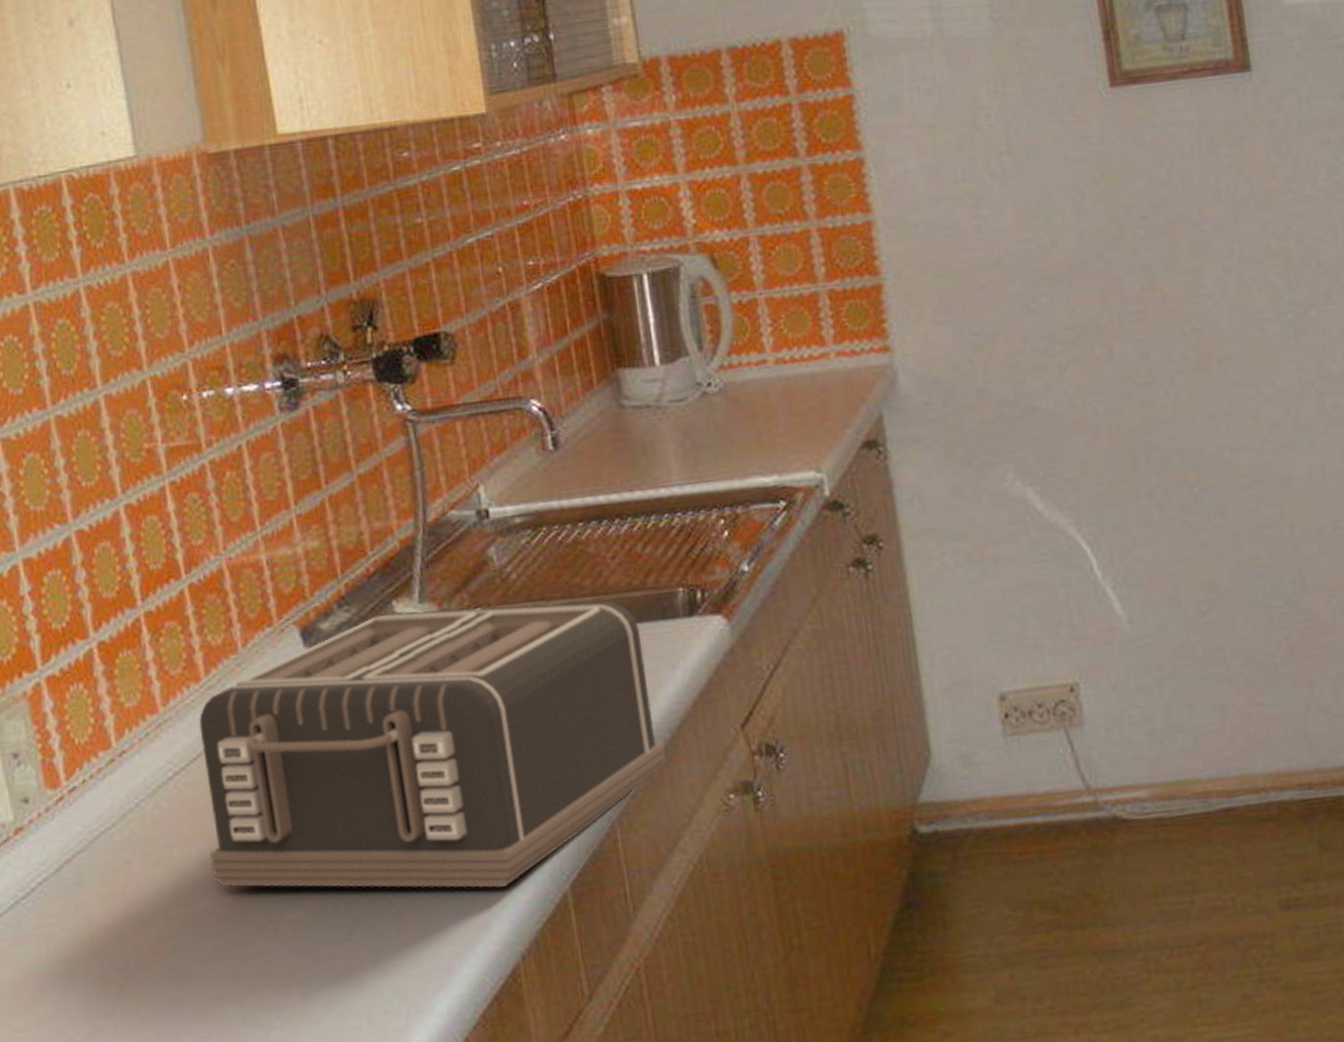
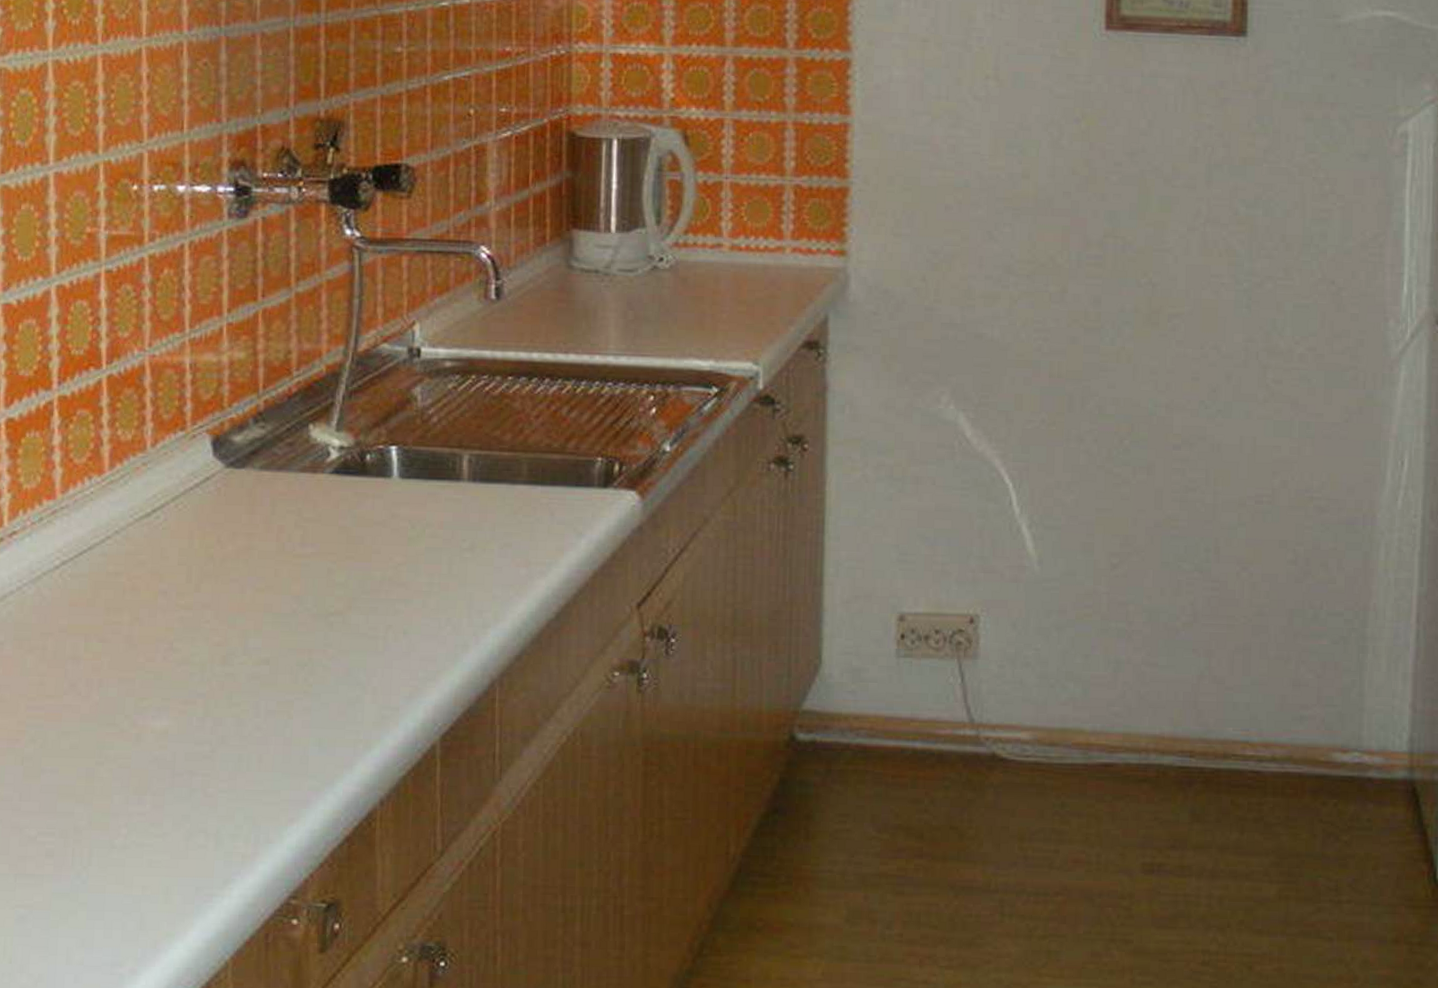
toaster: present [198,601,666,888] -> none [82,435,558,729]

